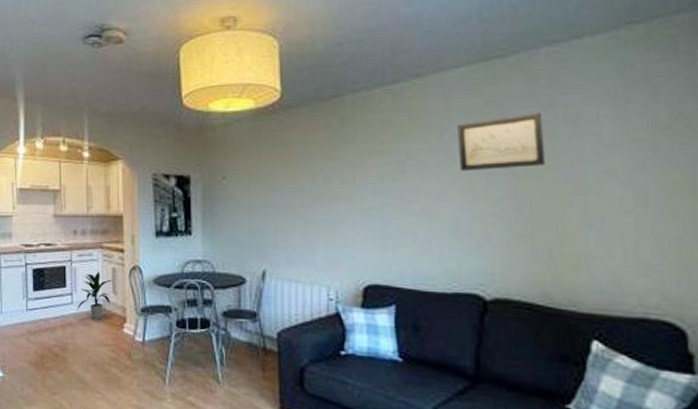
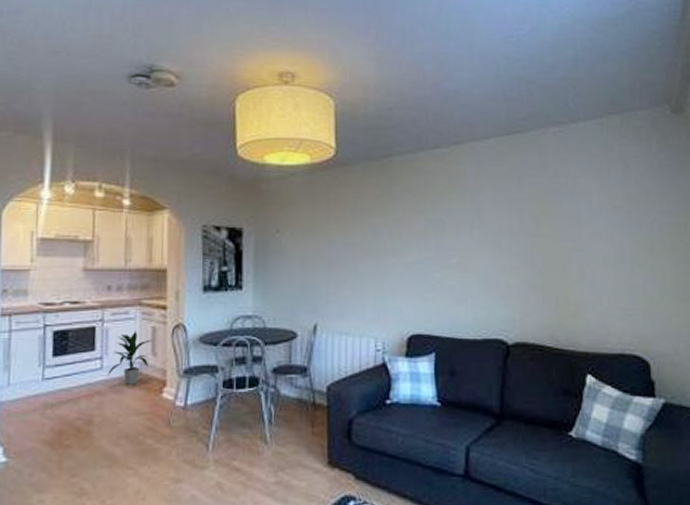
wall art: present [458,113,546,172] -> none [487,182,553,230]

